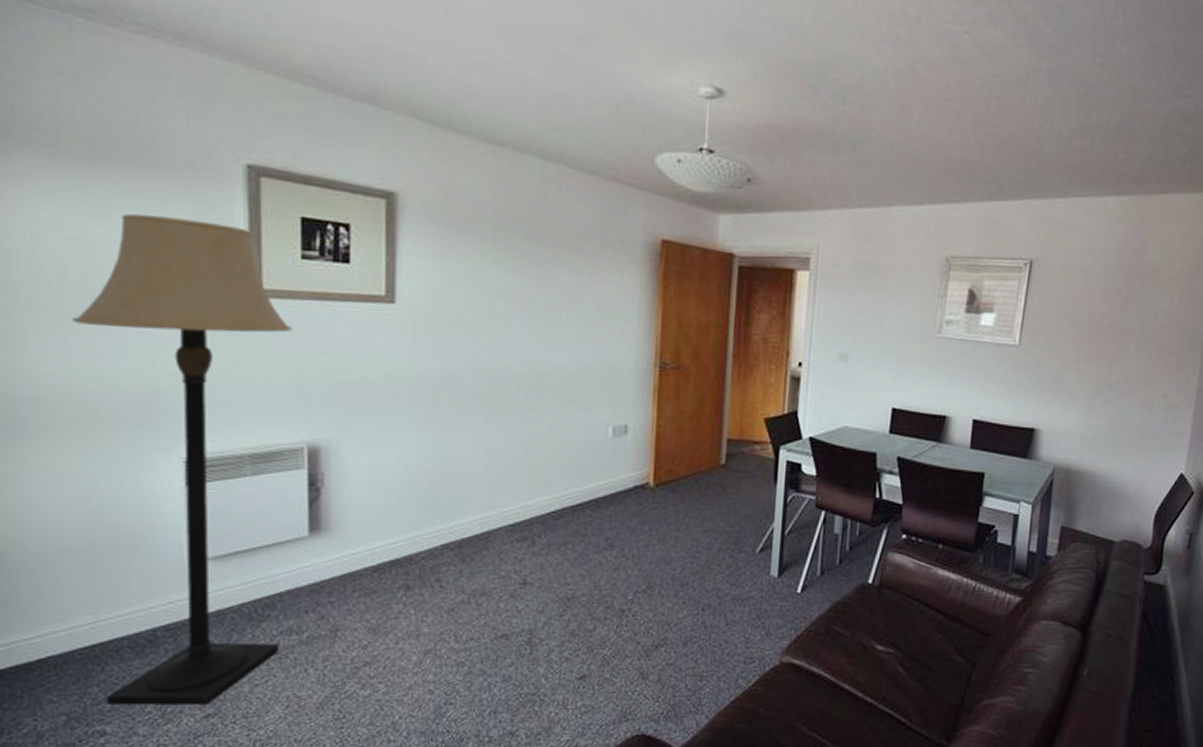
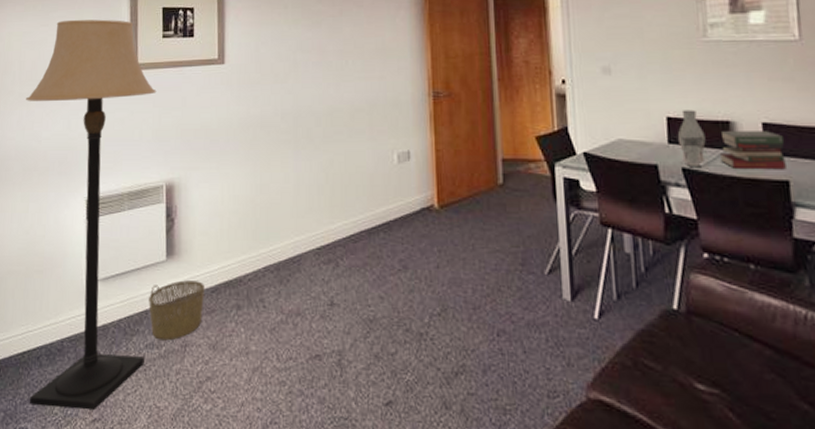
basket: none [284,559,364,626] -> present [149,280,206,341]
vase: none [898,402,923,458] -> present [677,110,706,168]
books: none [932,425,988,463] -> present [721,131,786,170]

